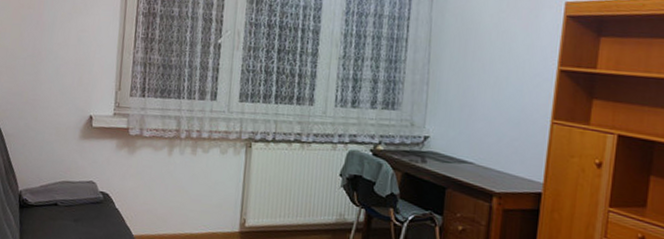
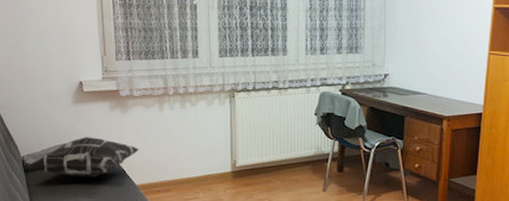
decorative pillow: none [23,176,142,222] -> present [27,137,140,178]

